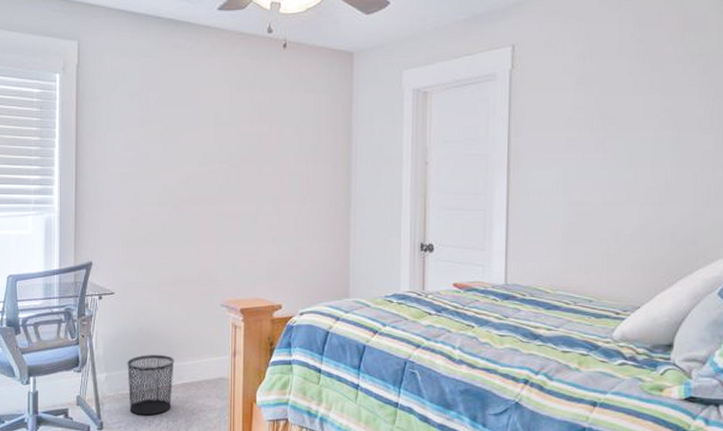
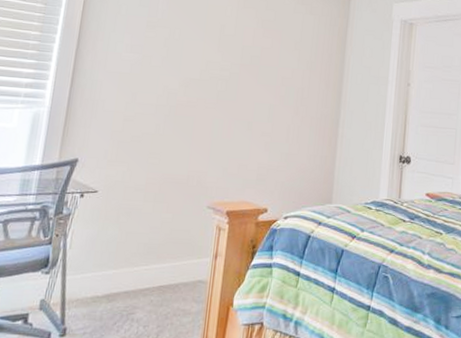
waste bin: present [127,355,175,416] -> none [98,256,153,321]

